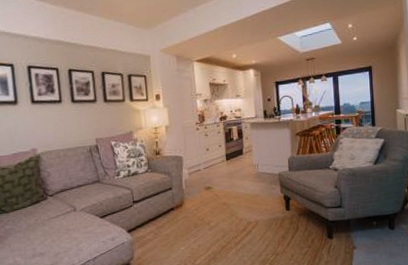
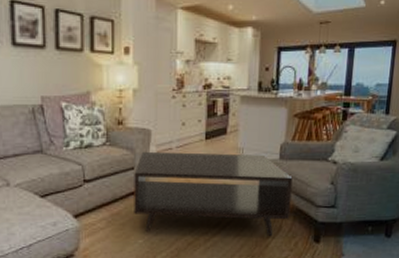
coffee table: none [172,168,304,240] -> present [134,151,293,236]

